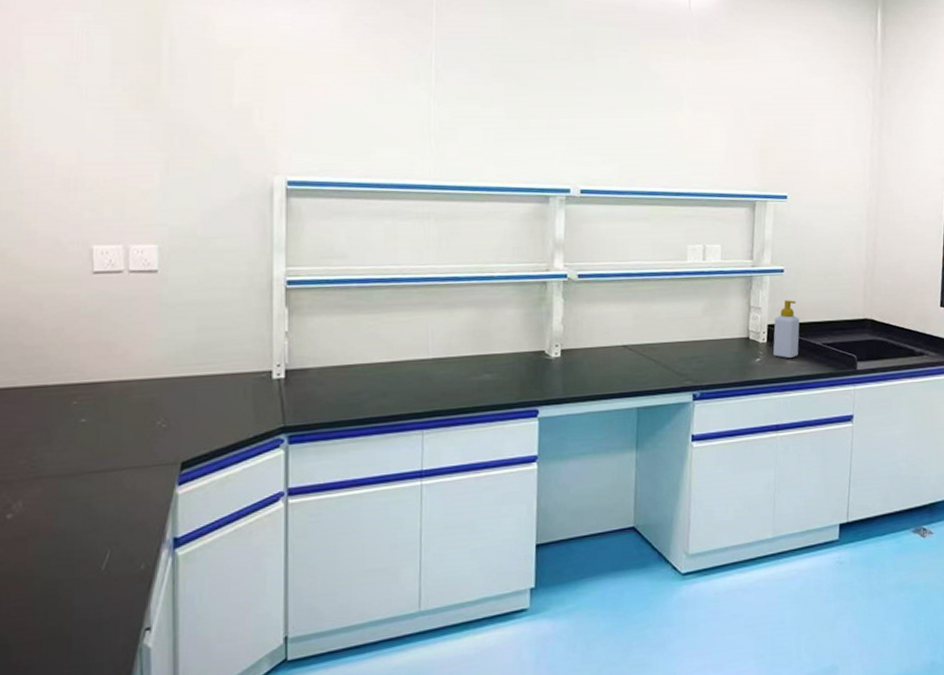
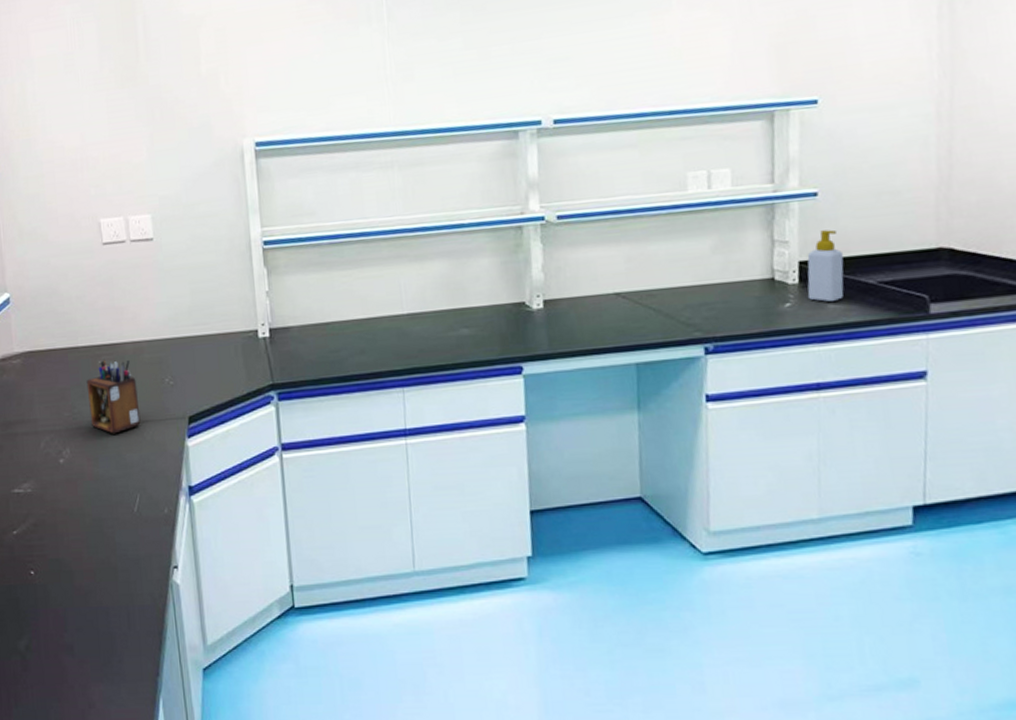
desk organizer: none [54,399,121,484] -> present [86,358,141,434]

